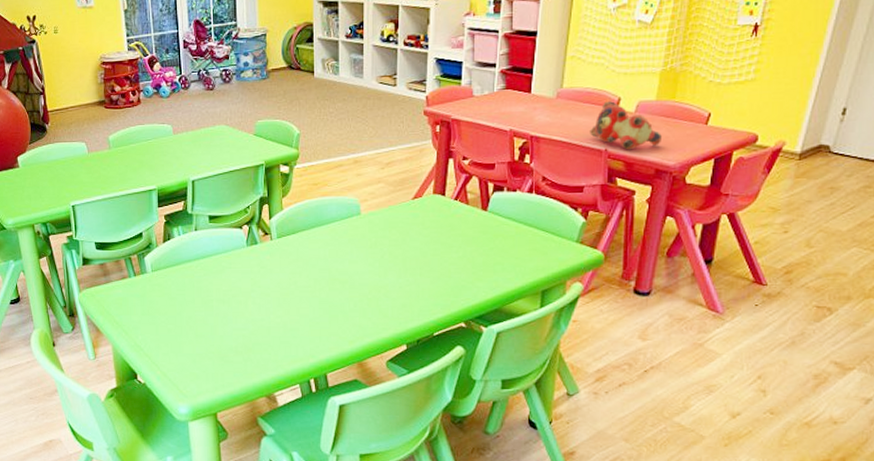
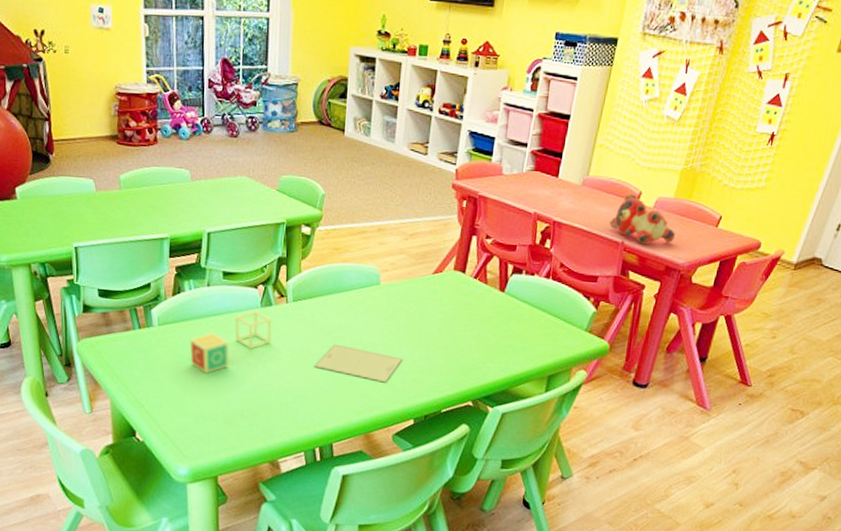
toy blocks: none [182,251,259,314] -> present [189,311,272,374]
paper: none [302,276,390,310] -> present [313,344,403,383]

